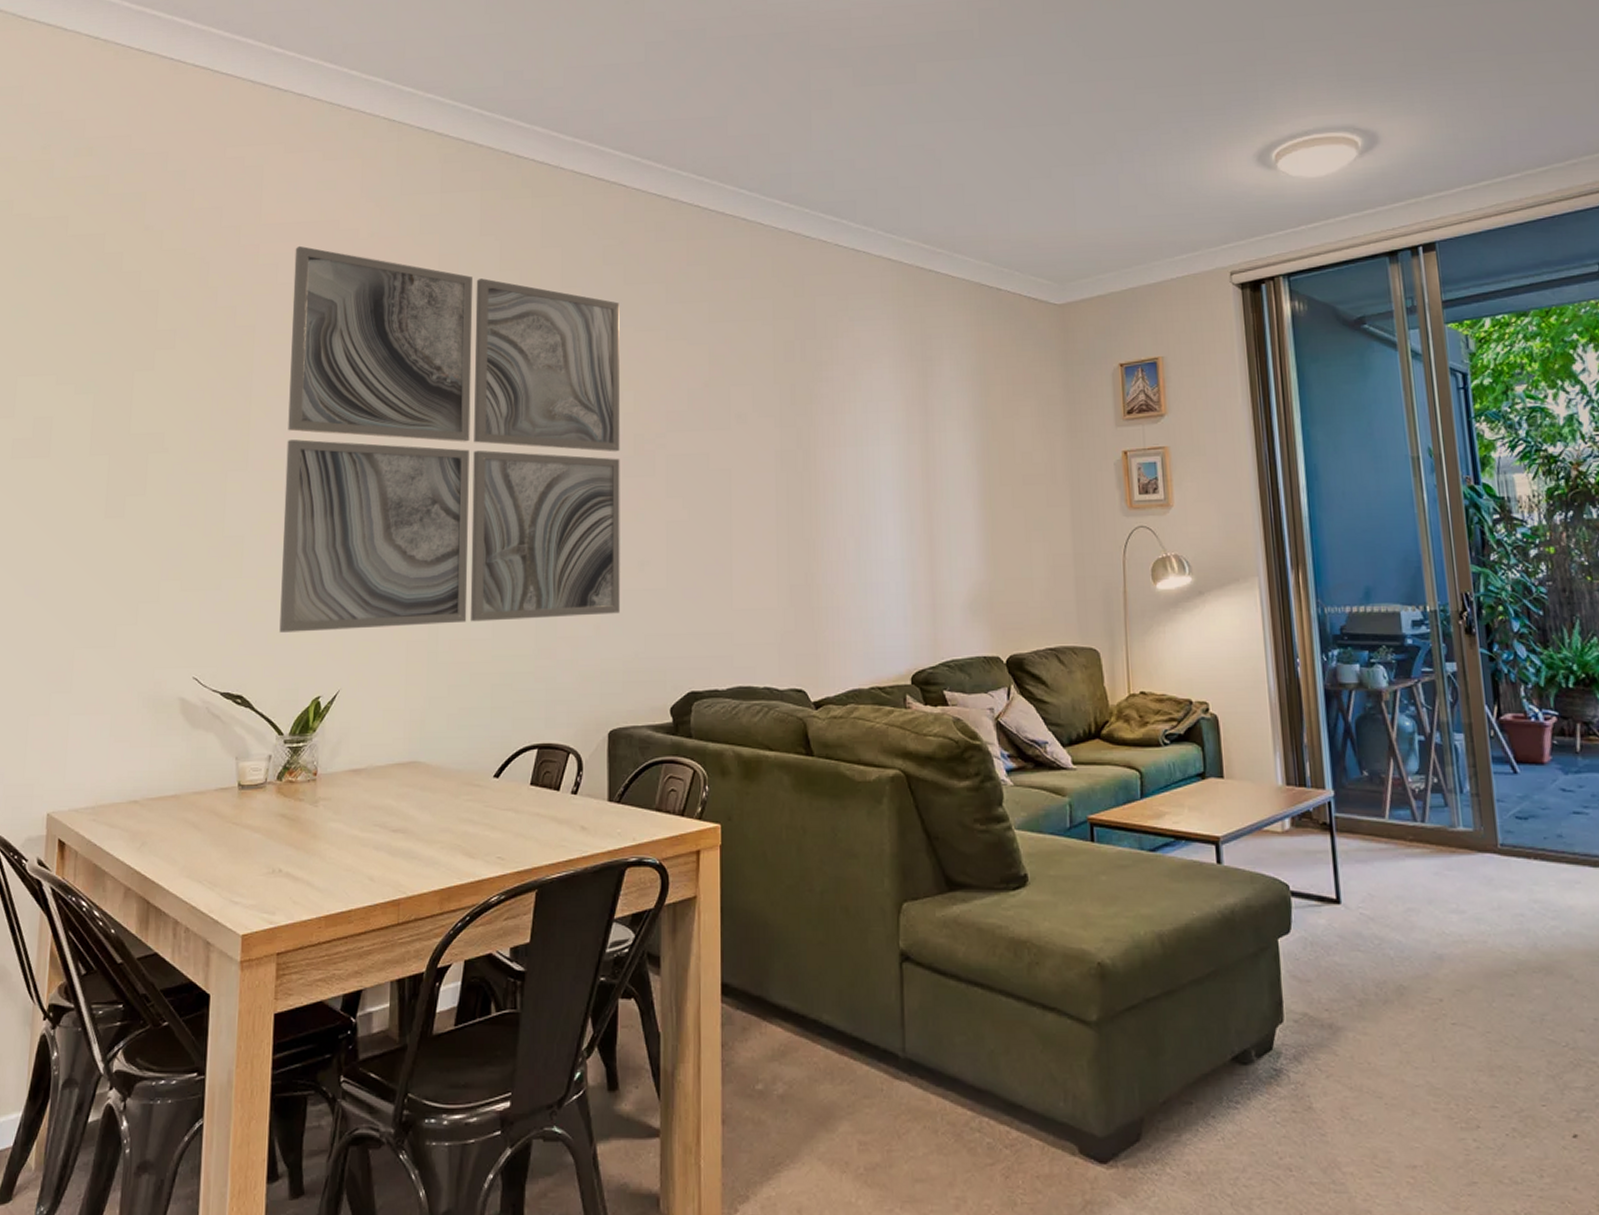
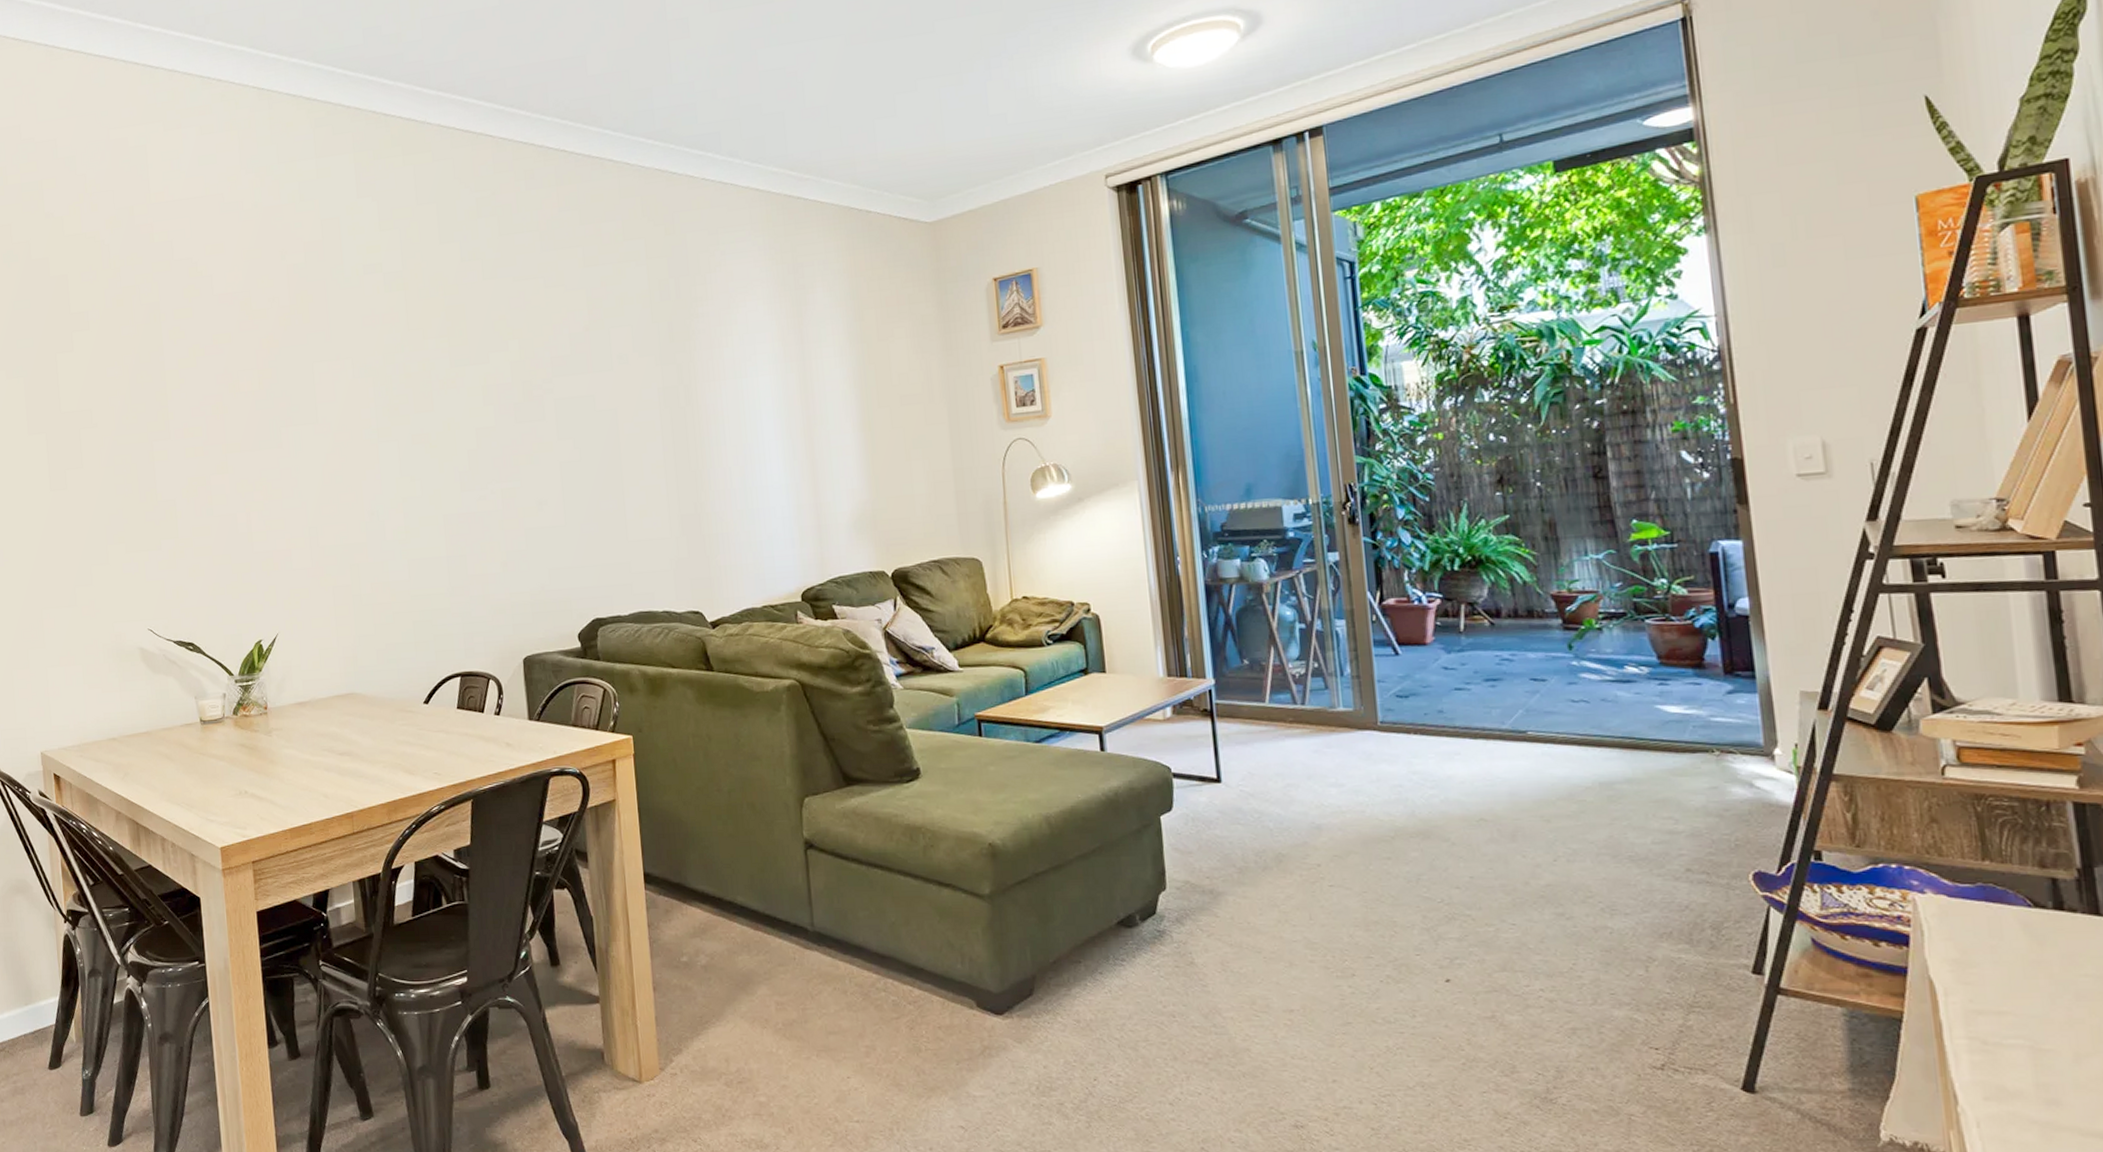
wall art: present [279,245,621,633] -> none [186,221,524,585]

